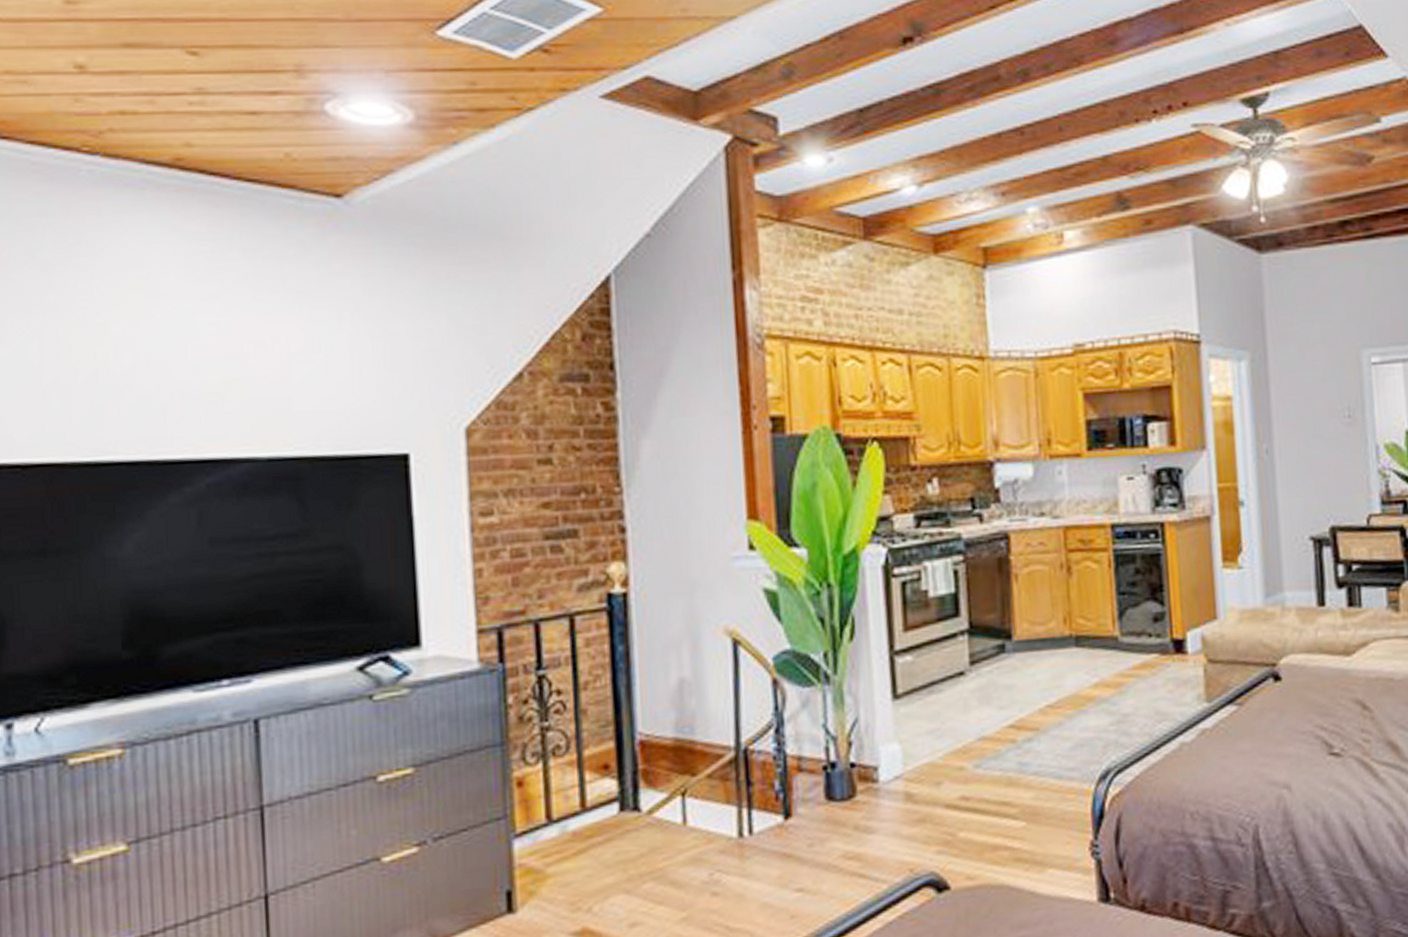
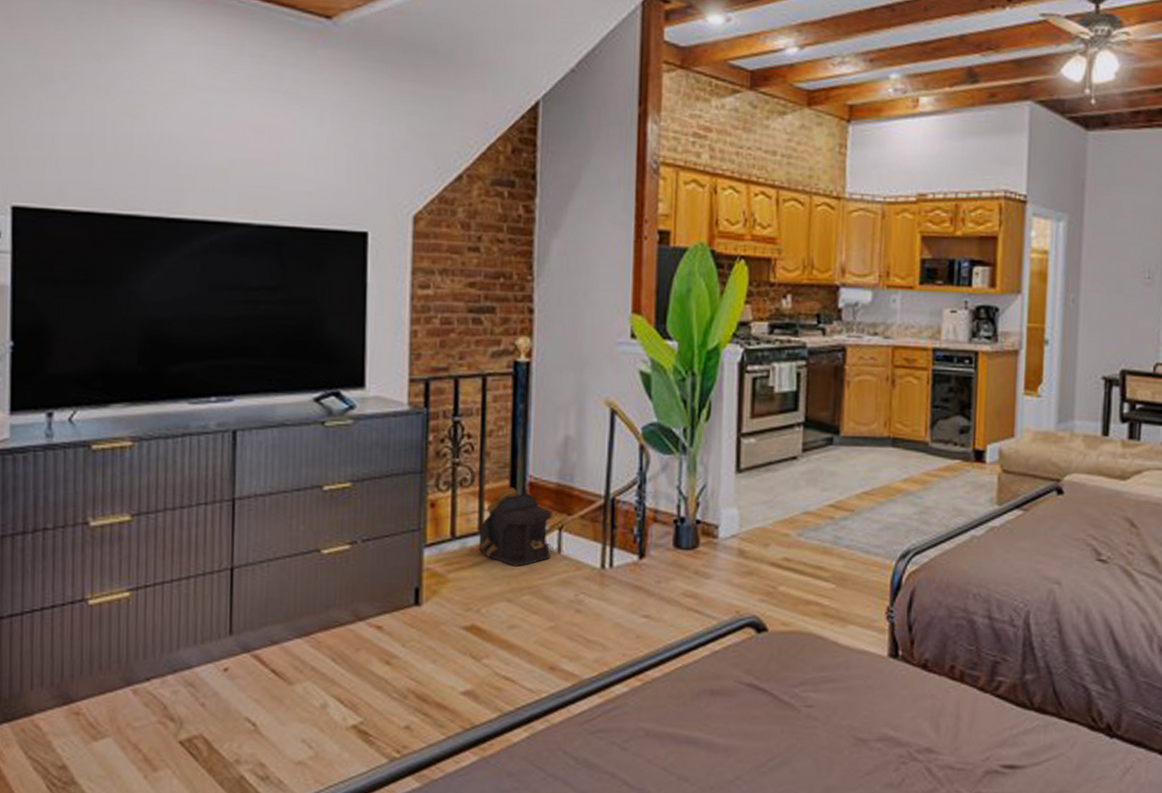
backpack: none [581,749,674,850] -> present [479,487,552,568]

